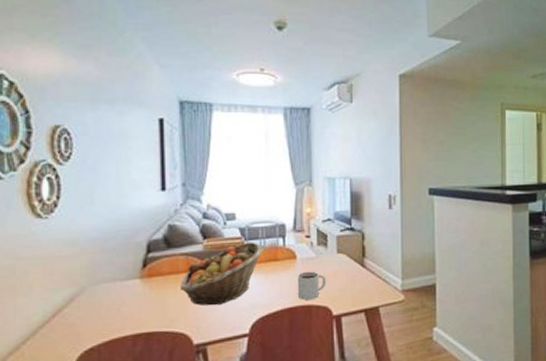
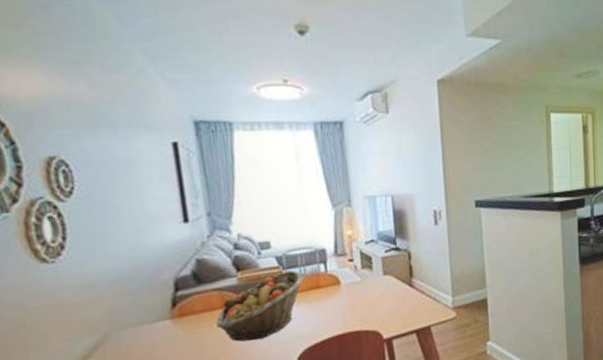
mug: present [297,271,327,300] -> none [342,295,375,326]

